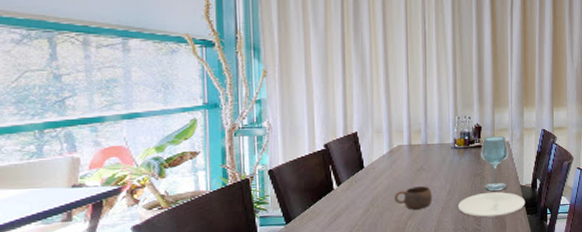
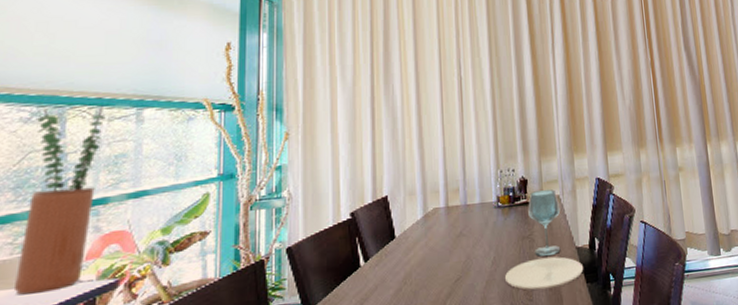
vase: none [28,31,94,194] -> present [15,106,106,295]
cup: present [394,186,433,209] -> none [430,255,475,285]

